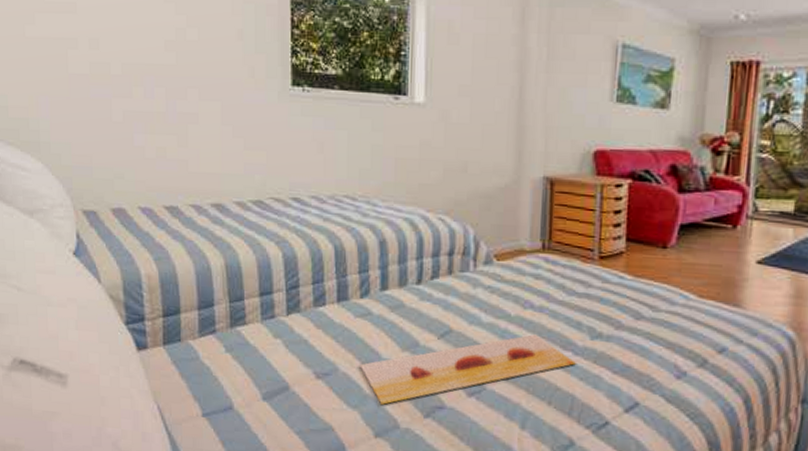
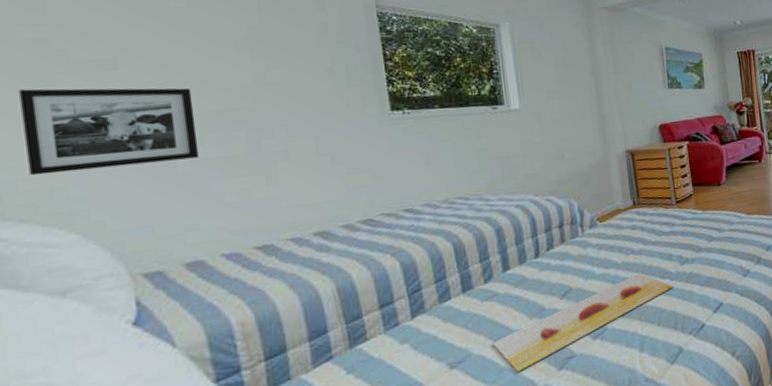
picture frame: none [12,25,129,109] -> present [19,88,200,176]

